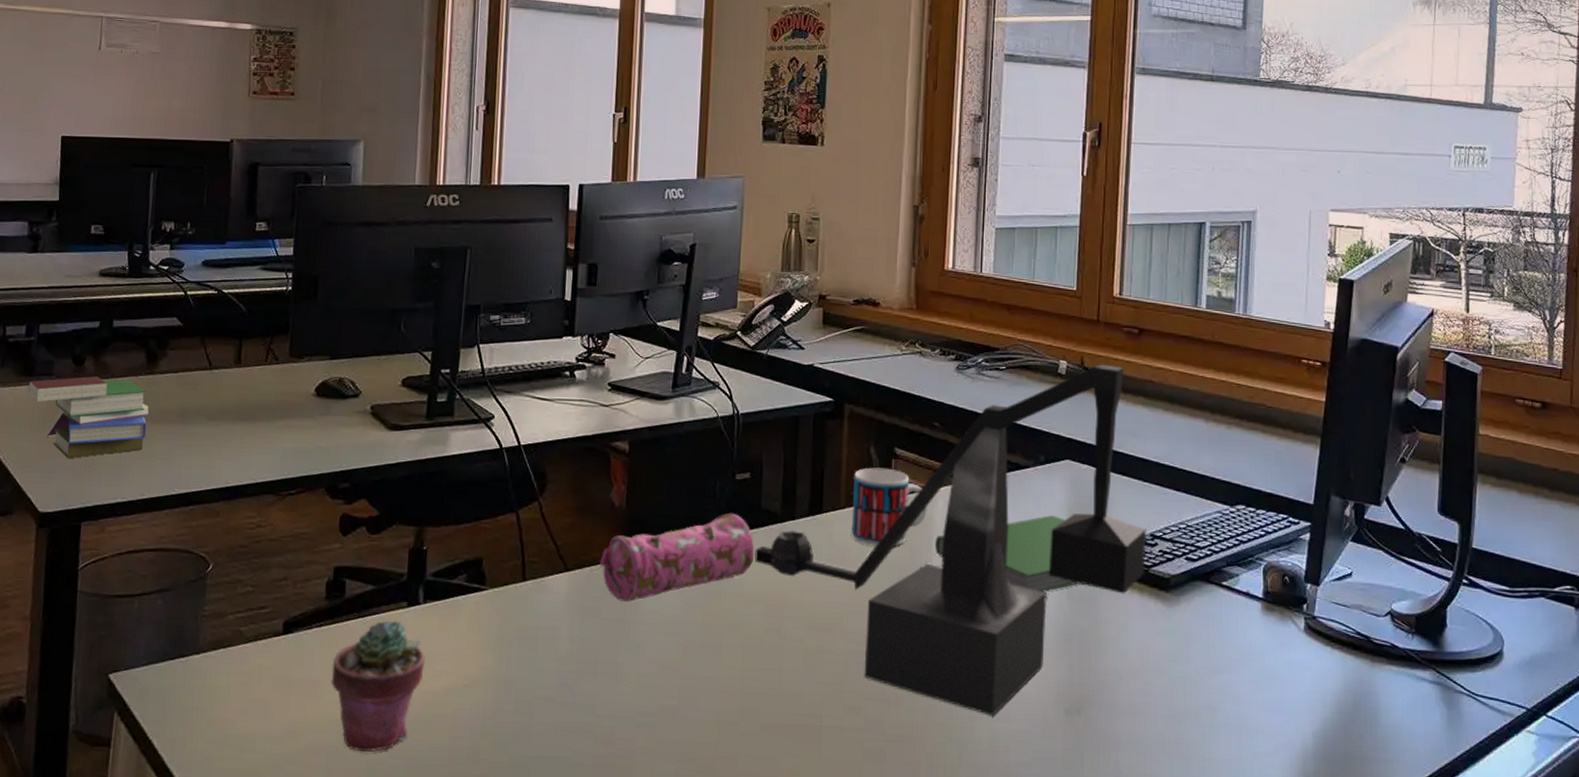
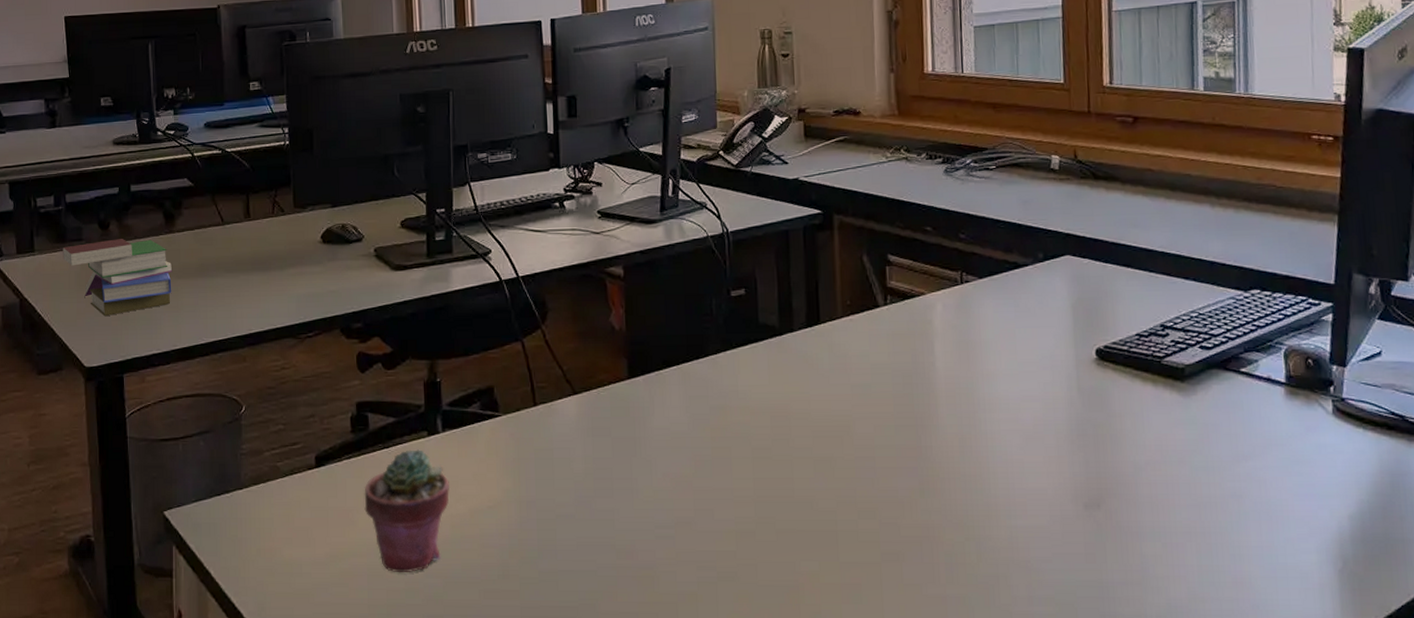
pencil case: present [599,512,755,602] -> none [606,329,756,420]
desk lamp: present [754,364,1147,716] -> none [756,156,1157,513]
mug: present [851,467,927,546] -> none [848,275,926,353]
hardcover book: present [935,515,1079,592] -> none [937,312,1089,389]

